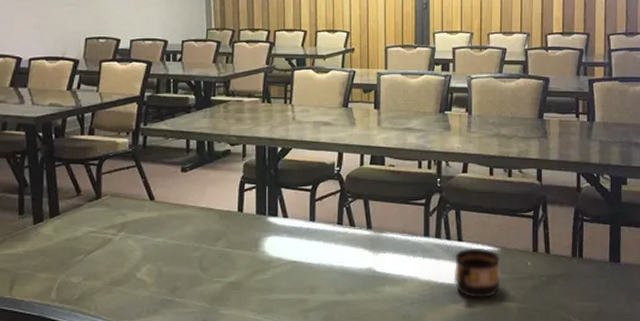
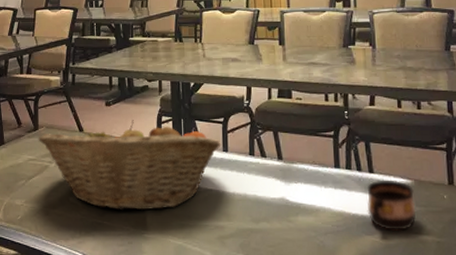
fruit basket: none [100,187,309,286] -> present [38,120,222,211]

